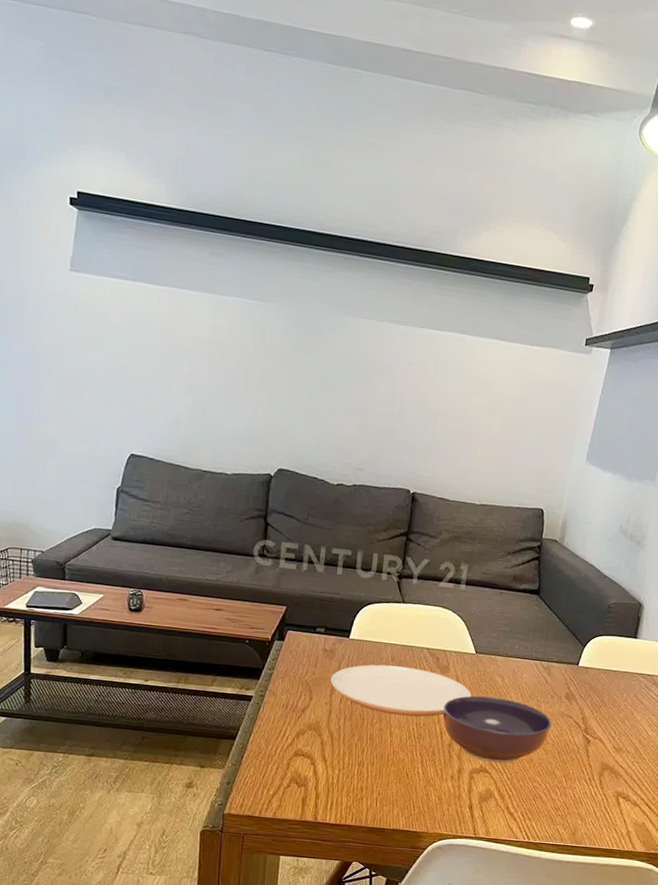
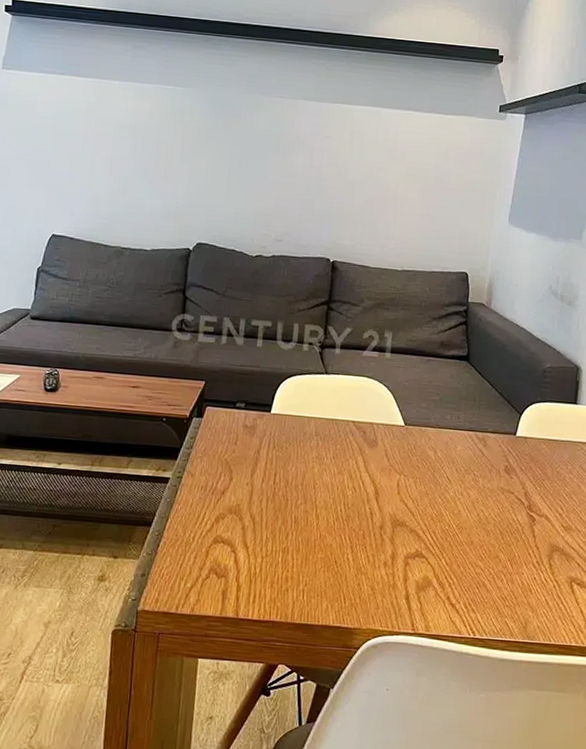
plate: present [330,664,472,717] -> none [251,440,403,497]
bowl: present [443,695,553,764] -> none [372,471,492,547]

